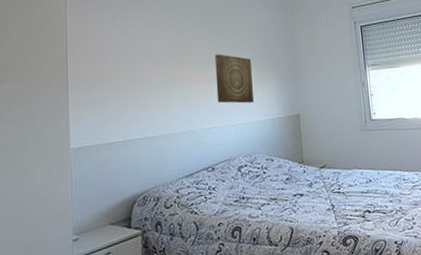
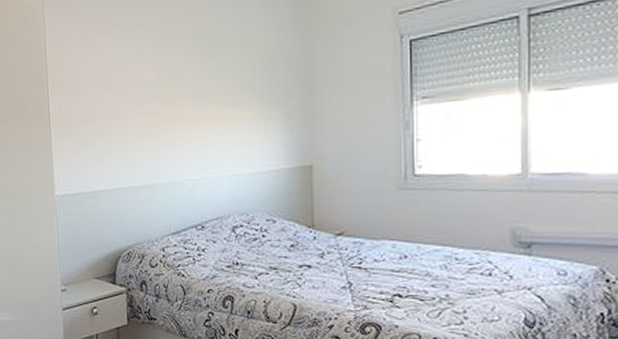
wall art: present [214,54,255,104] -> none [207,86,255,150]

